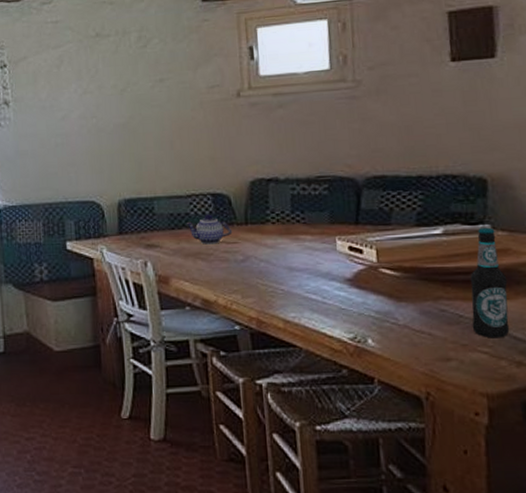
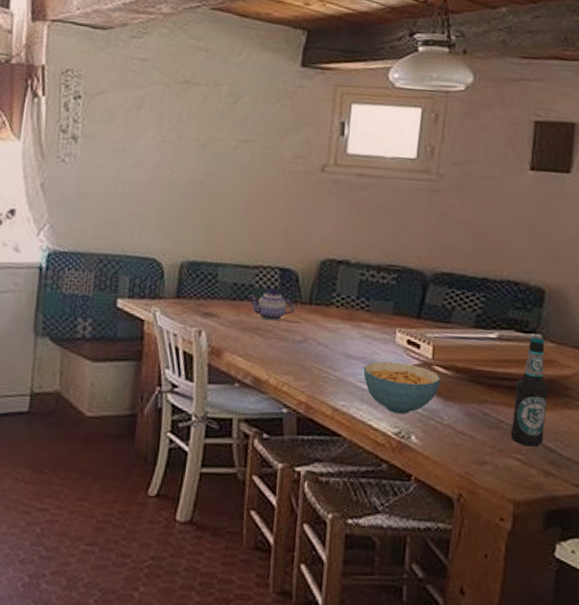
cereal bowl: none [308,270,390,319] -> present [363,362,442,414]

